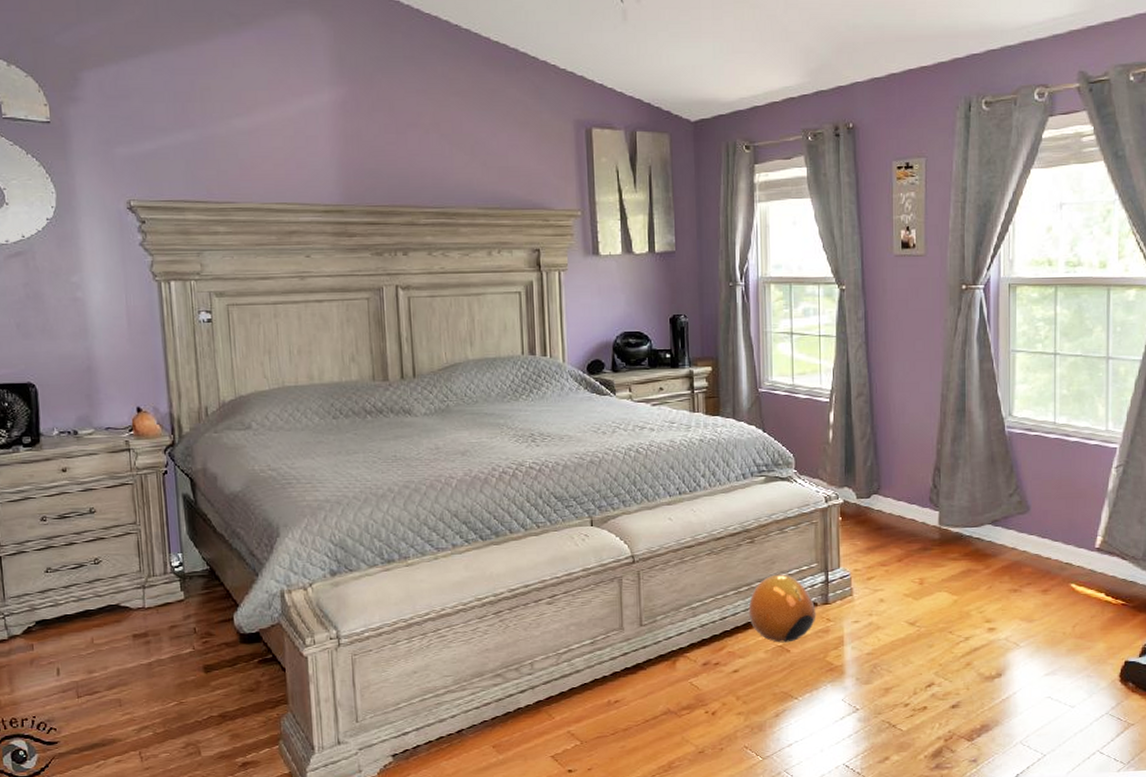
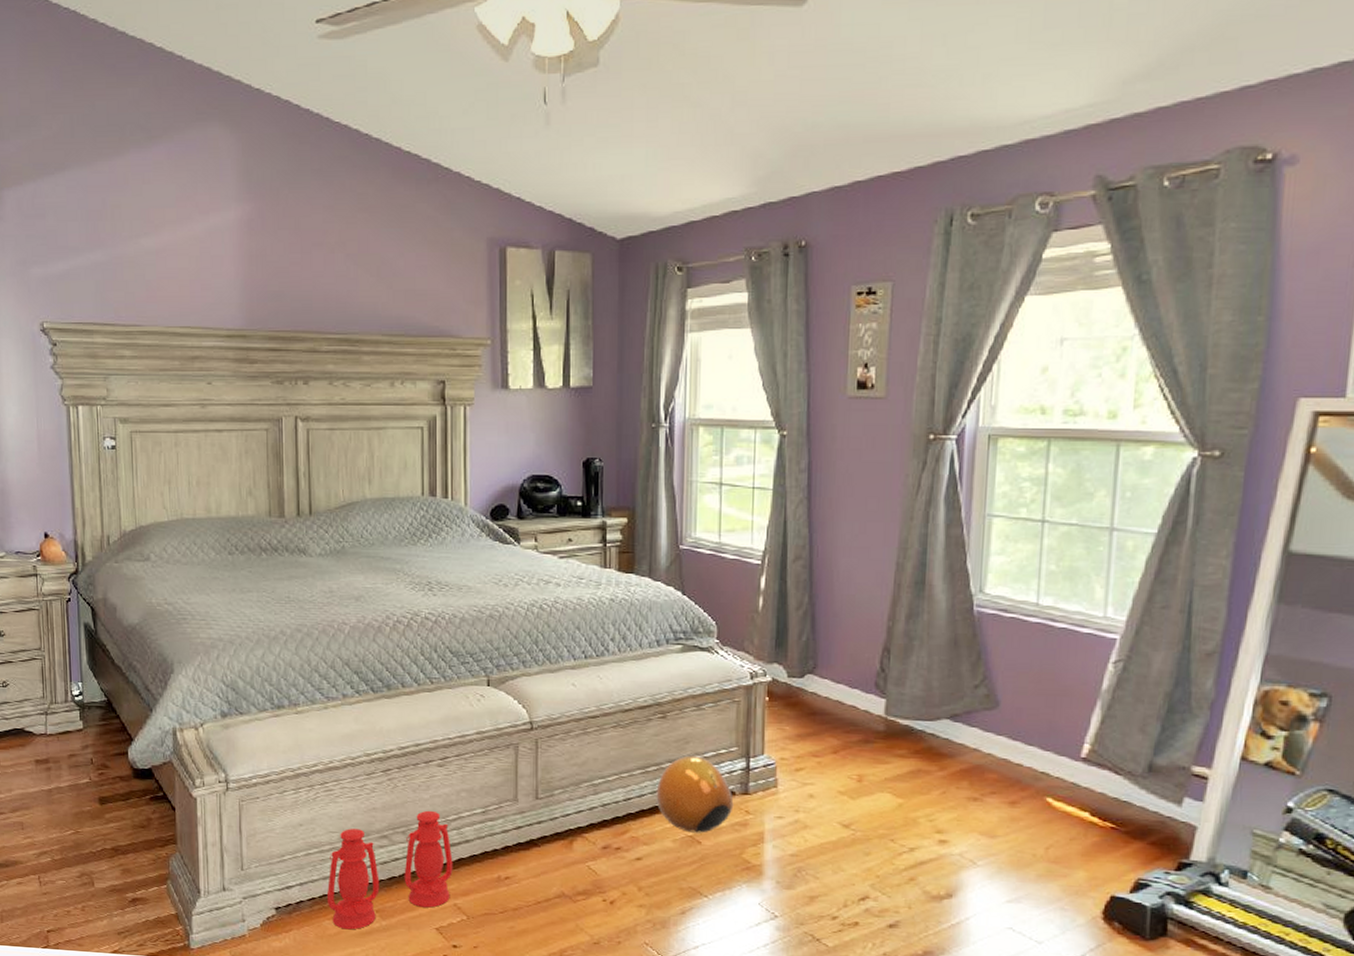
lantern: none [443,646,565,768] -> present [326,810,453,930]

